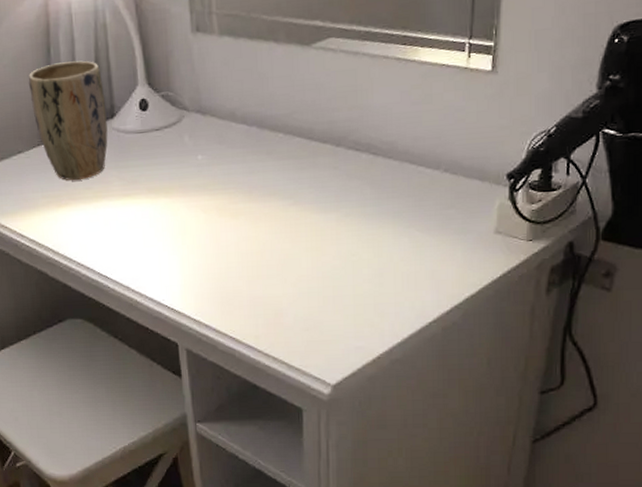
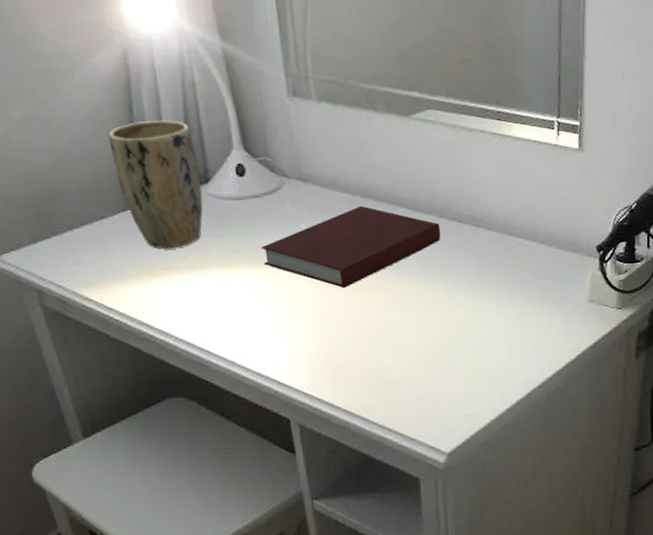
notebook: none [159,136,336,217] -> present [261,205,441,288]

